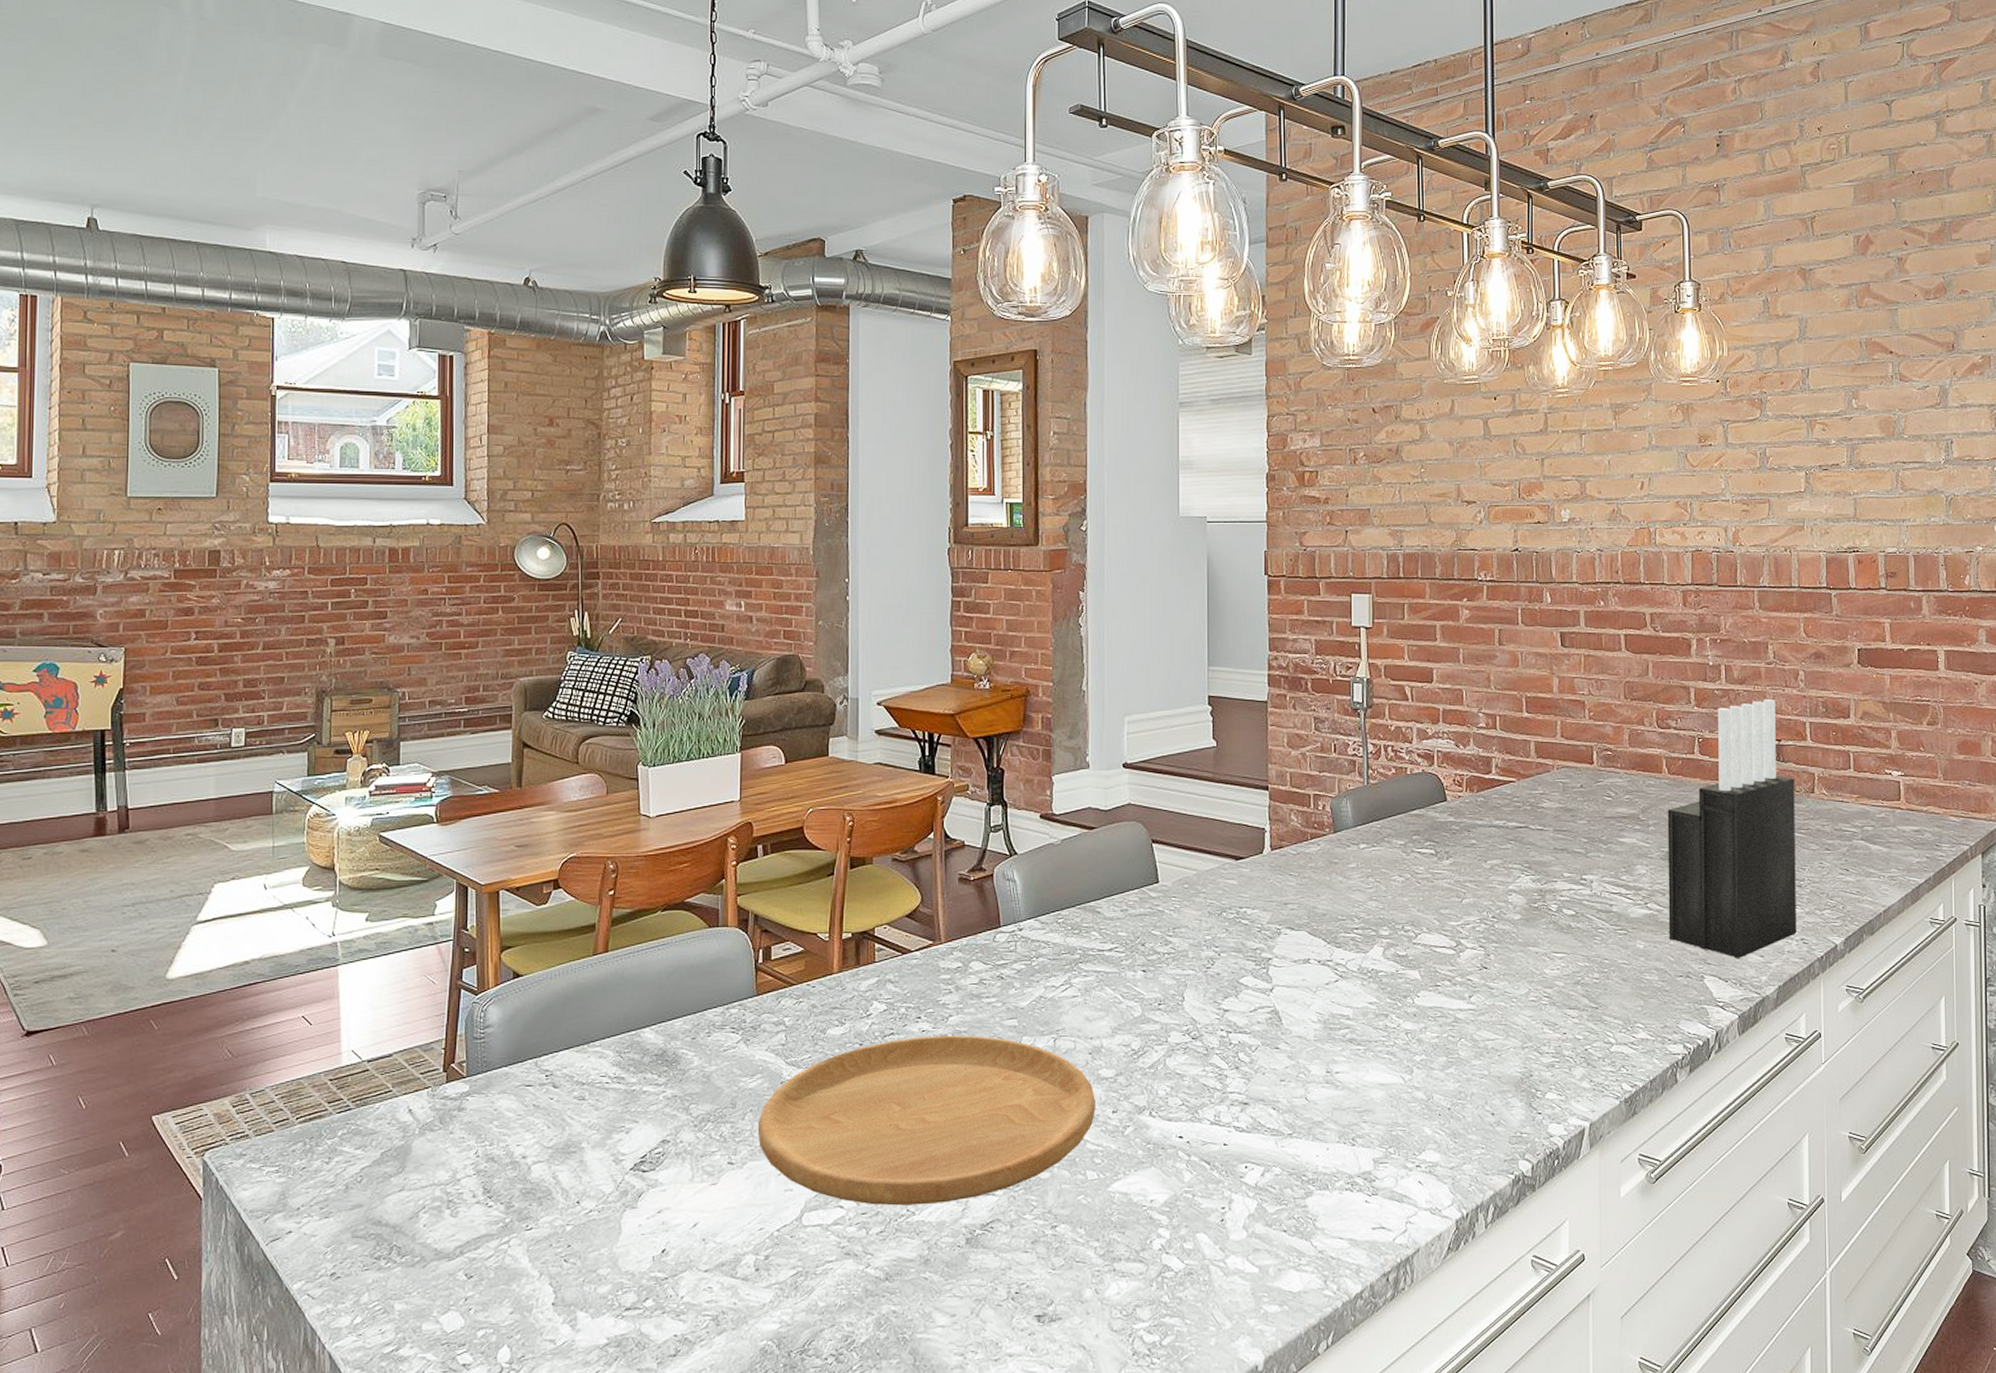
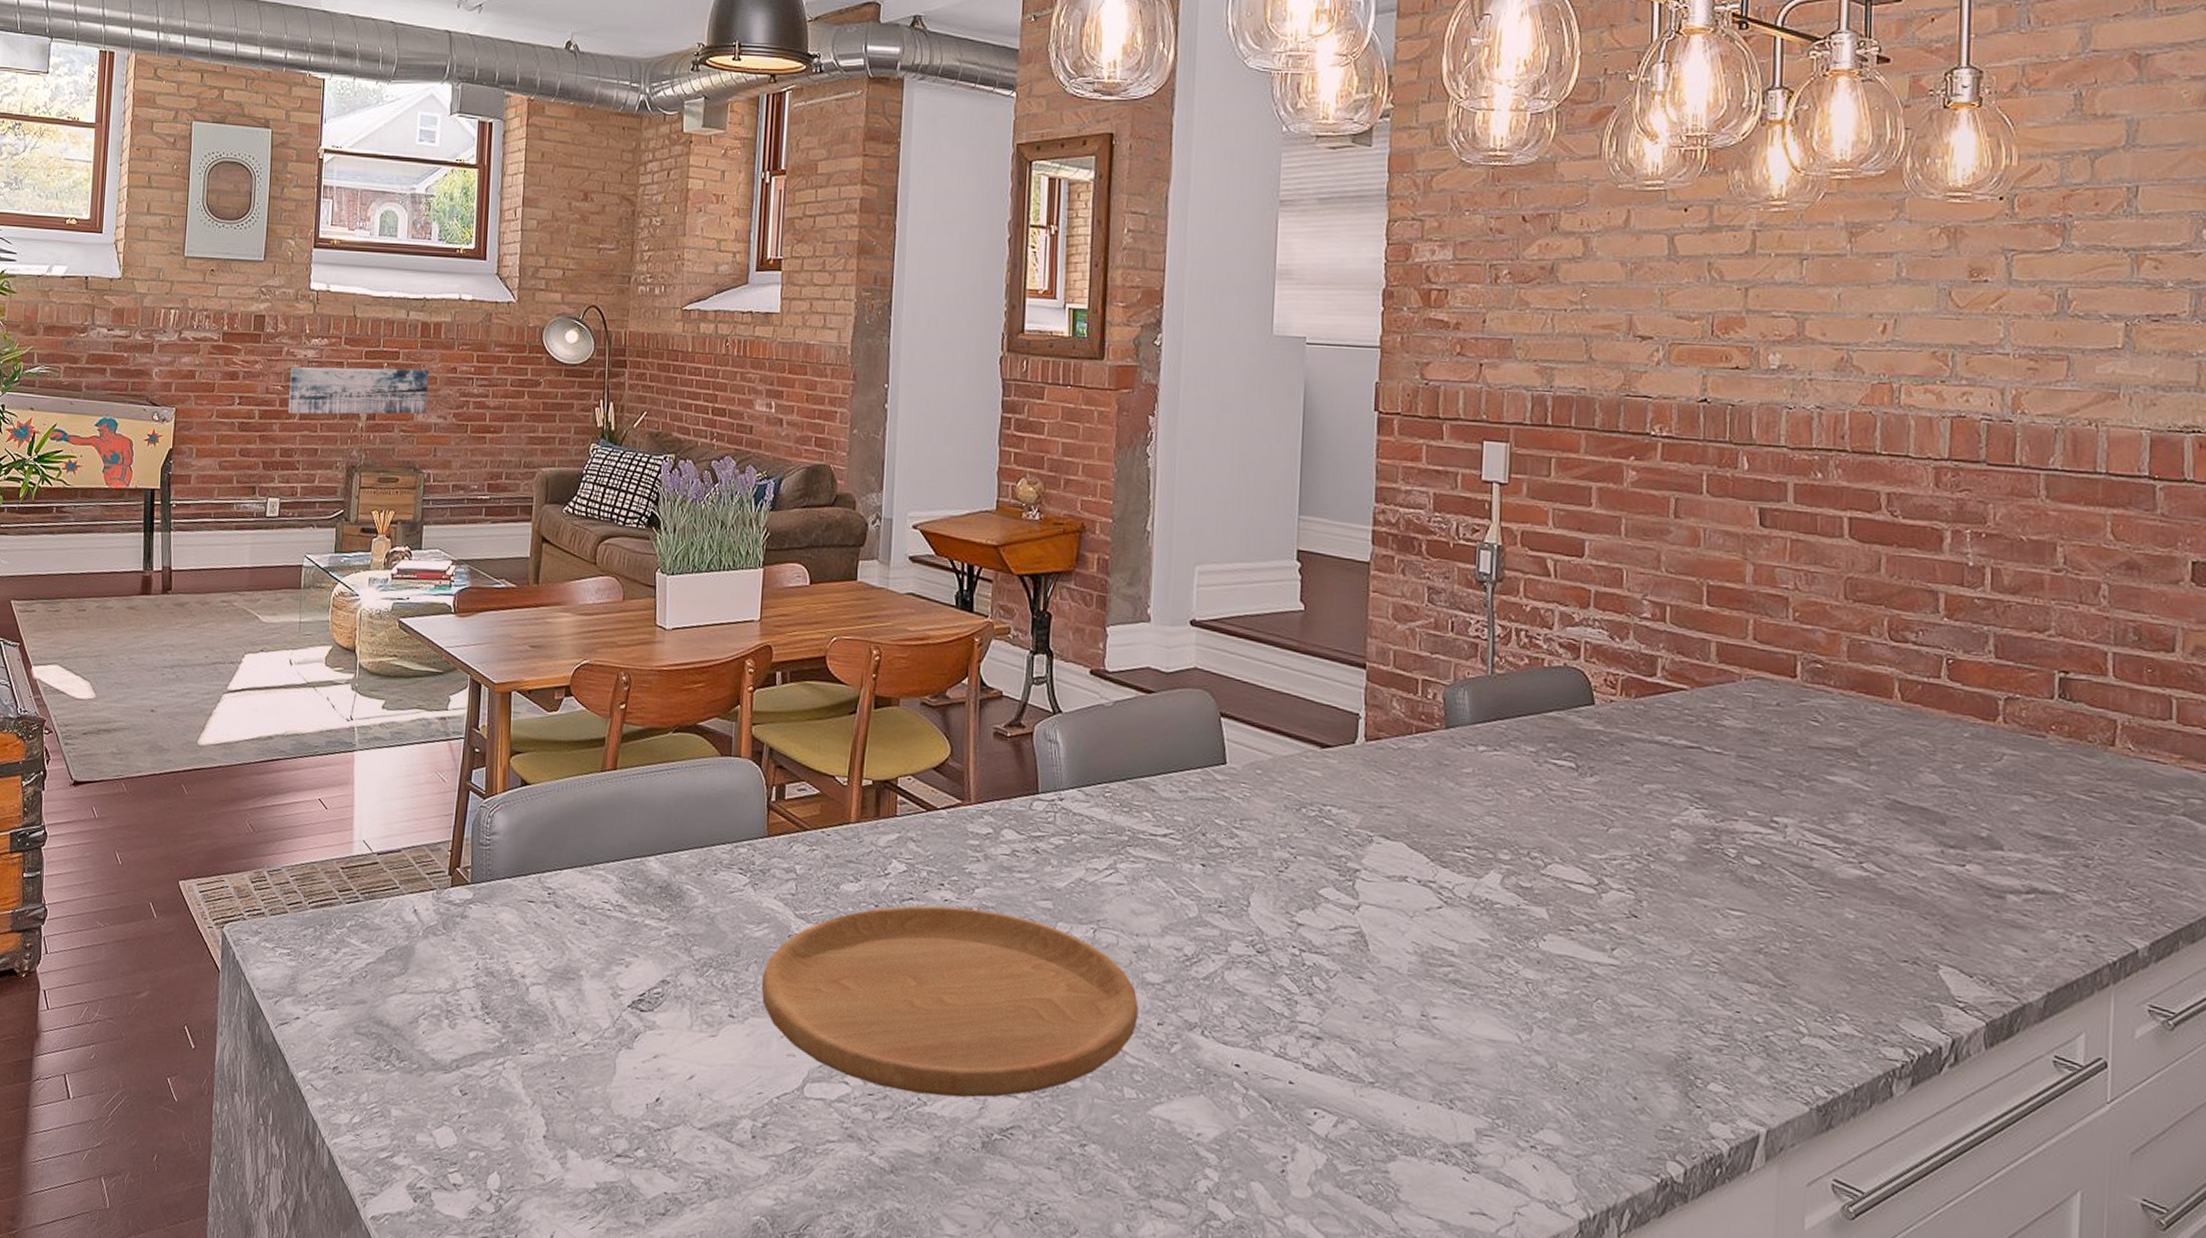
wall art: none [250,593,399,645] -> present [288,367,429,415]
knife block: present [1667,699,1796,959] -> none [1890,617,2086,950]

